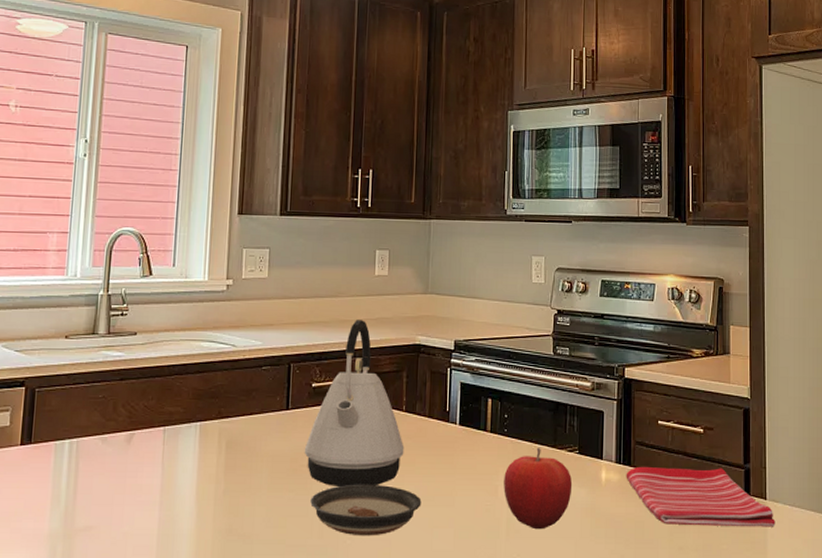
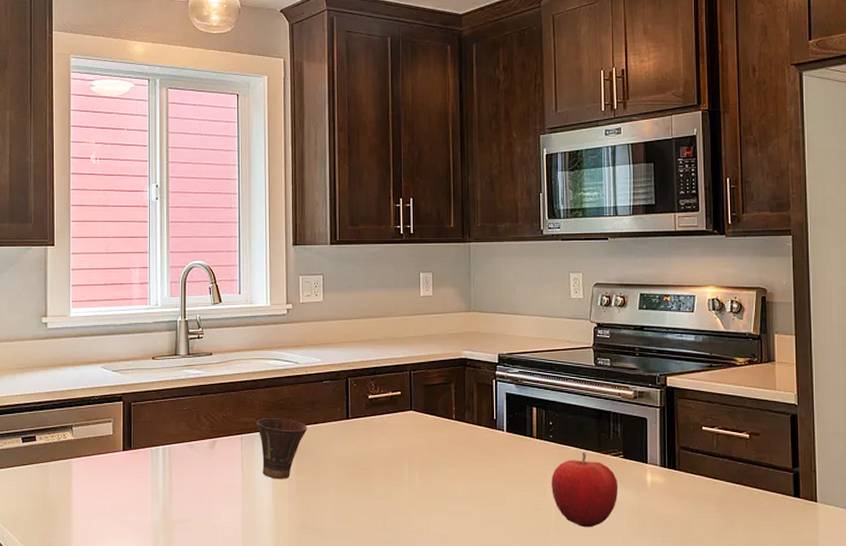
cup: none [183,408,242,479] -> present [256,418,308,480]
kettle: present [304,320,404,488] -> none [365,337,456,488]
saucer: present [310,484,422,536] -> none [373,485,475,532]
dish towel: present [626,466,776,527] -> none [671,469,827,529]

